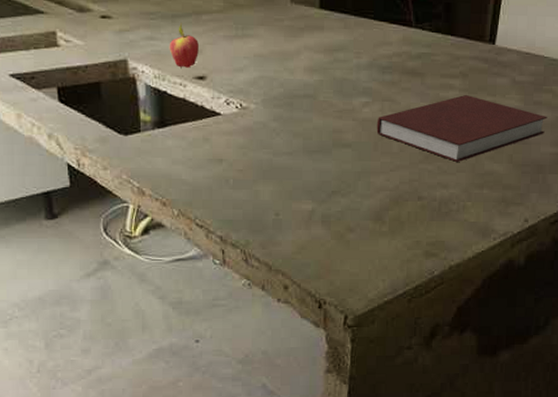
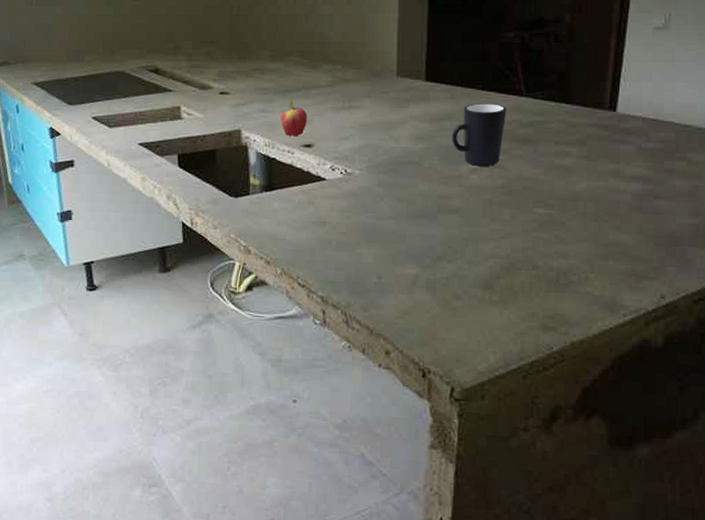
mug: none [346,34,398,99] -> present [452,103,507,166]
notebook: present [376,95,548,162] -> none [485,162,683,231]

